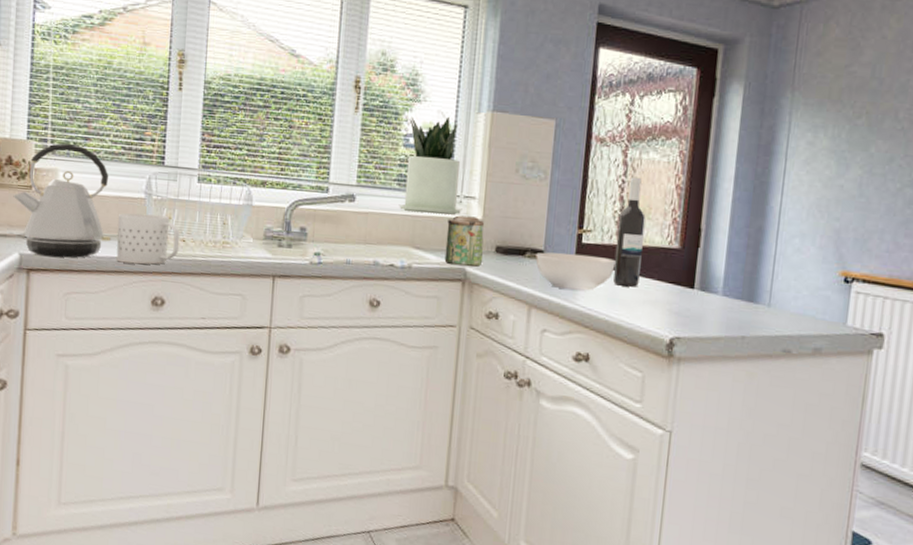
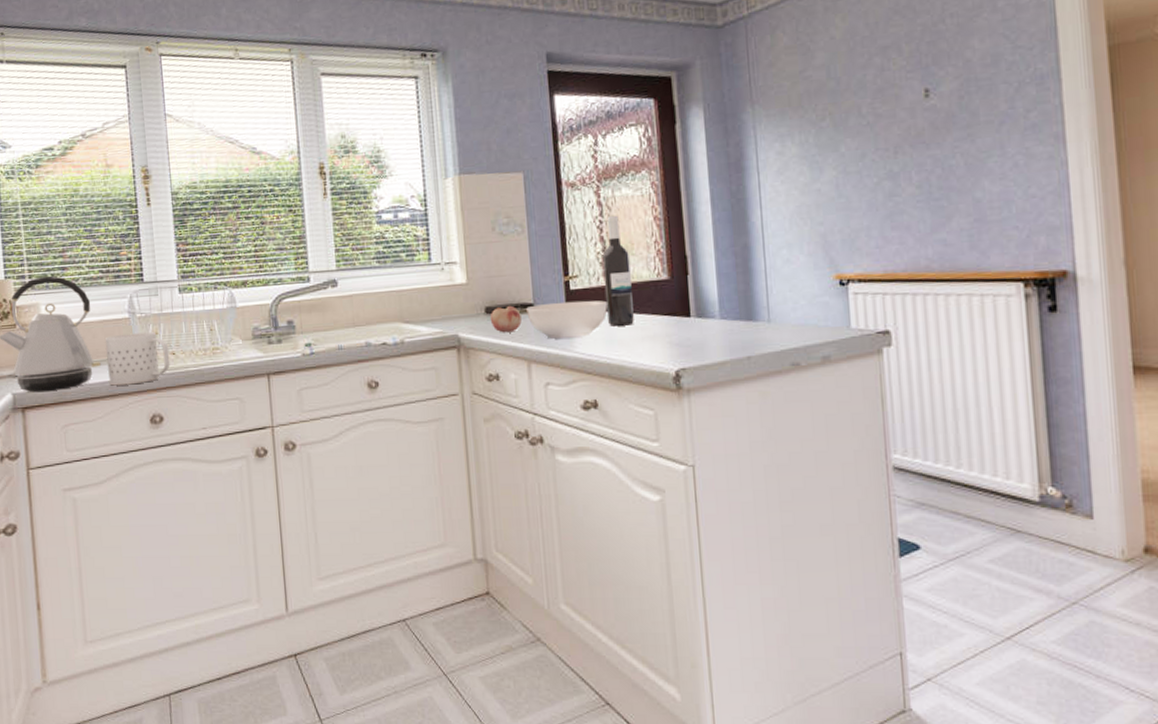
planter: present [398,116,462,215] -> none [378,186,446,288]
canister: present [444,215,485,268] -> none [432,281,475,334]
fruit: none [499,248,530,275] -> present [490,305,522,333]

